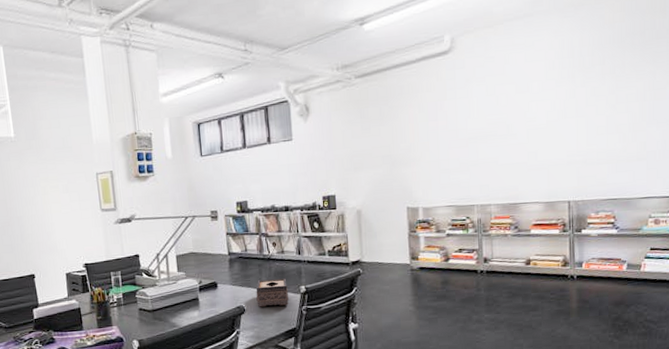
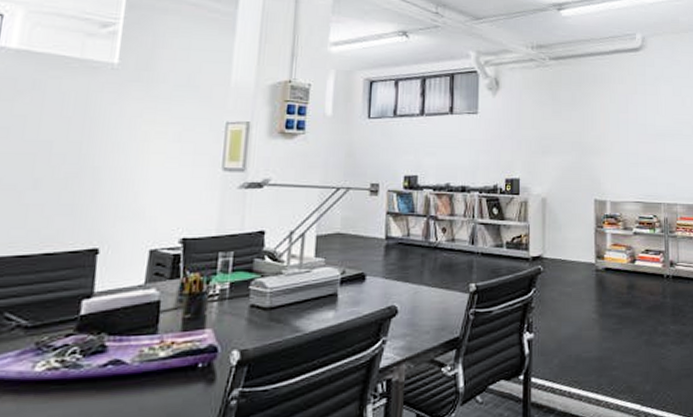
tissue box: present [256,278,289,307] -> none [414,273,454,309]

